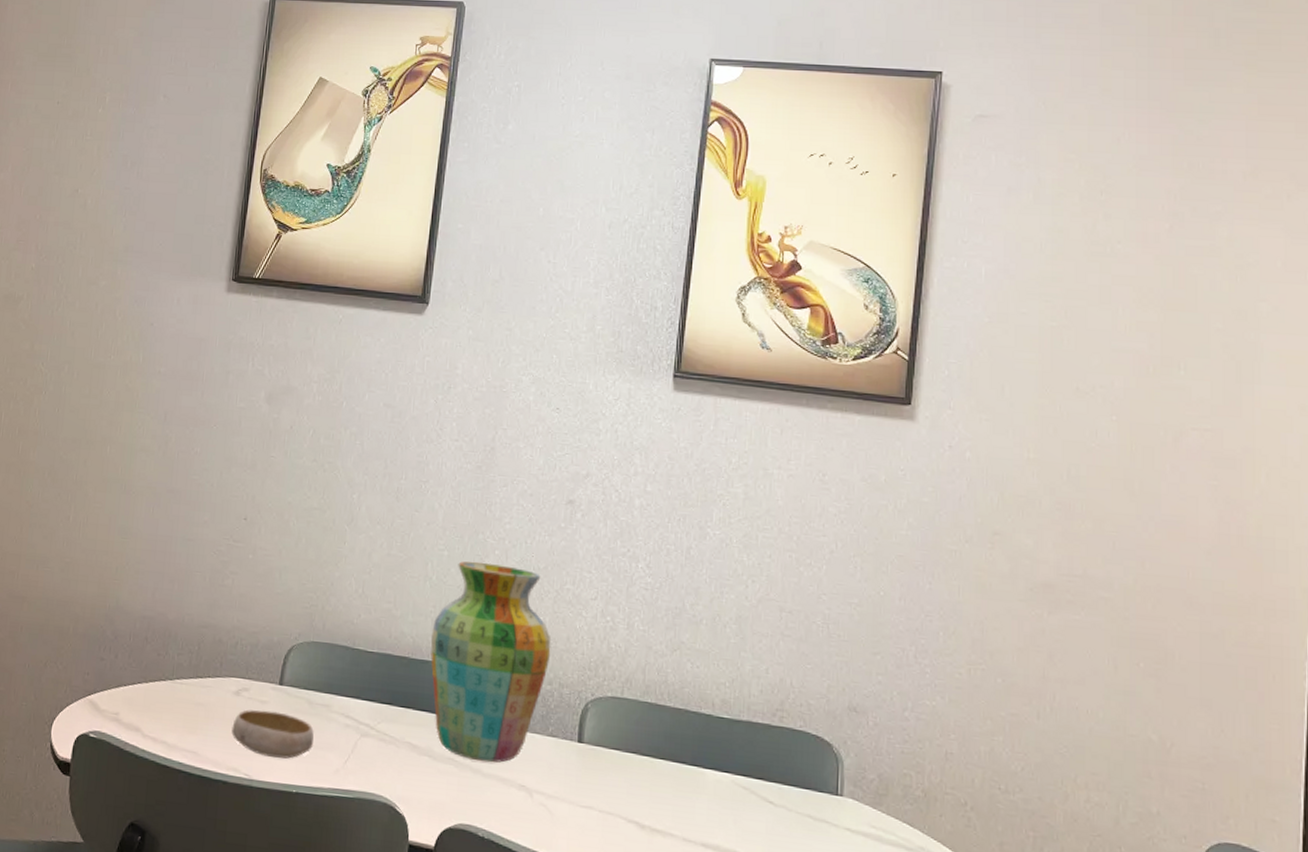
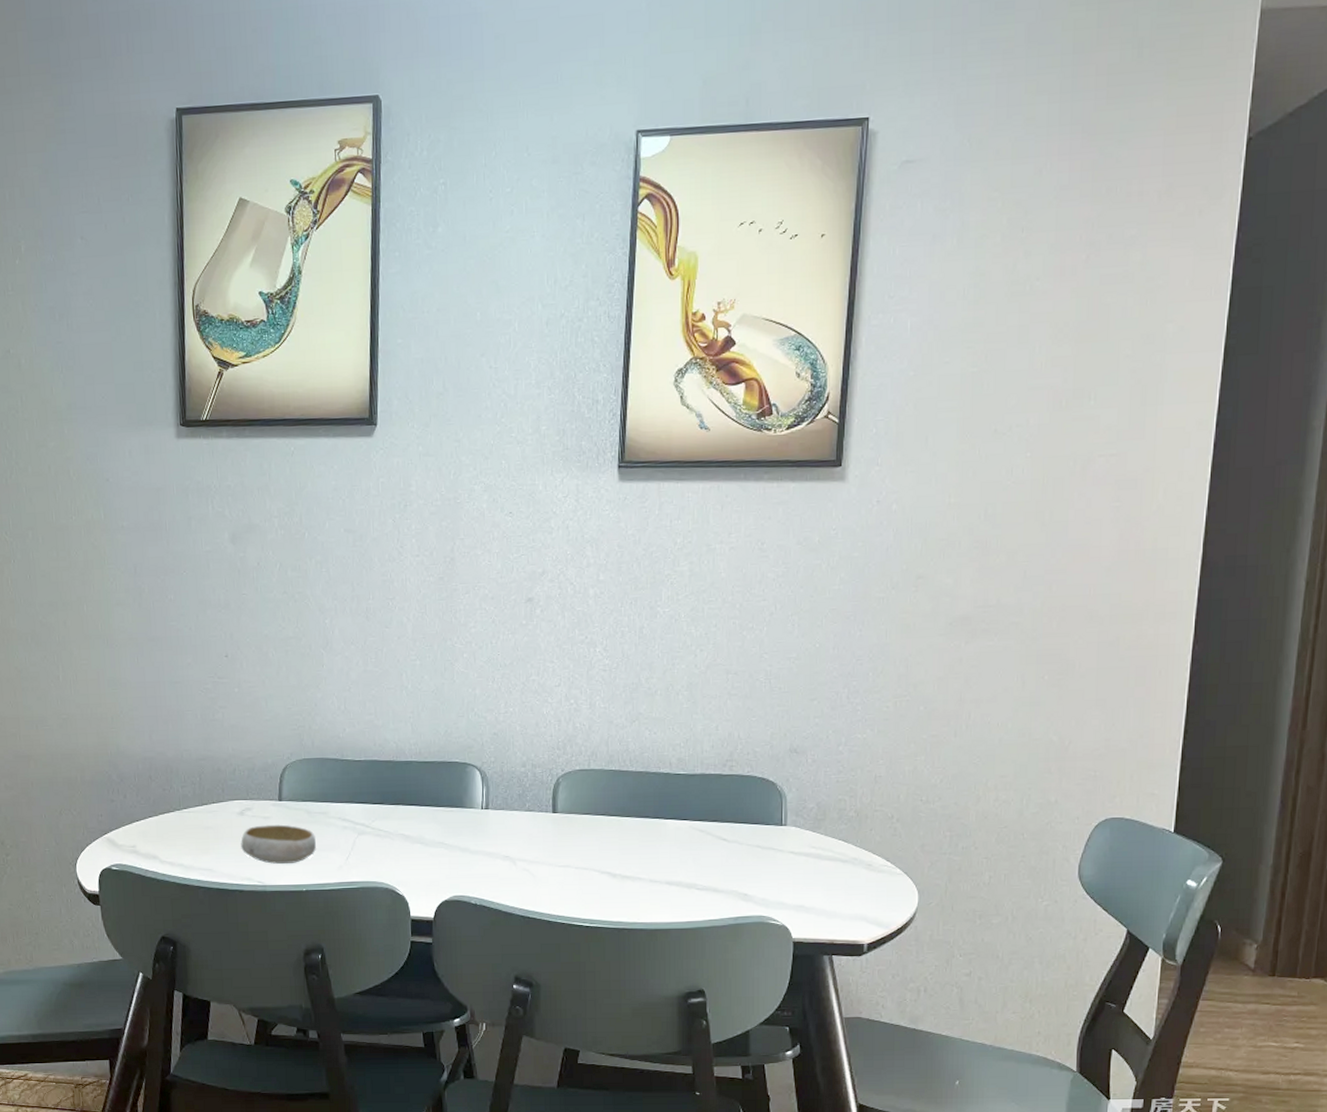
vase: present [430,561,551,763] -> none [412,666,522,842]

